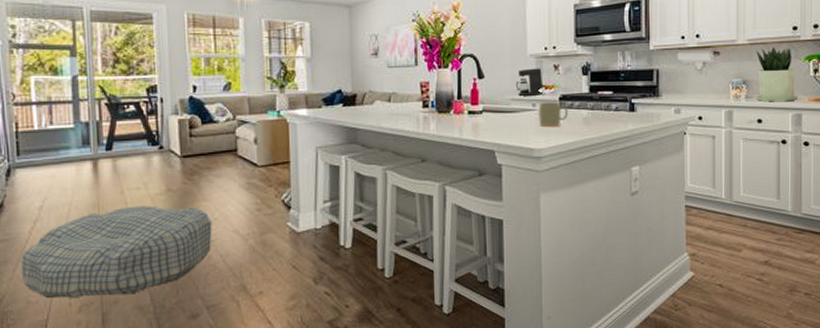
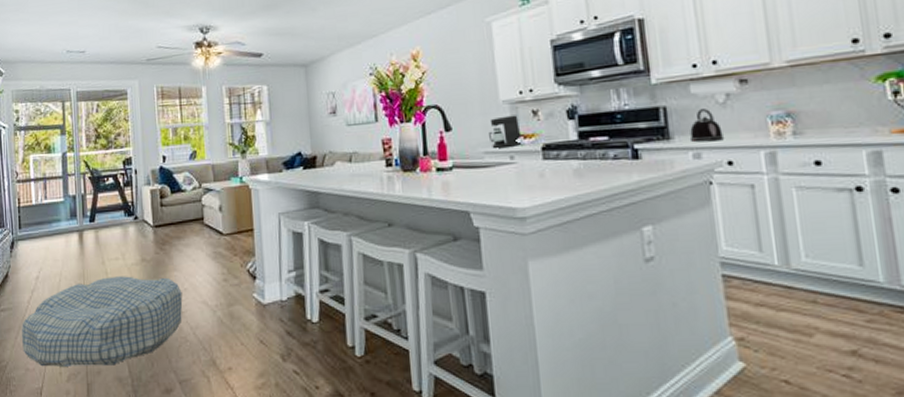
mug: present [538,102,568,127] -> none [517,152,555,182]
kettle: none [674,73,698,100] -> present [690,109,723,143]
planter: present [755,47,798,102] -> none [801,65,874,138]

